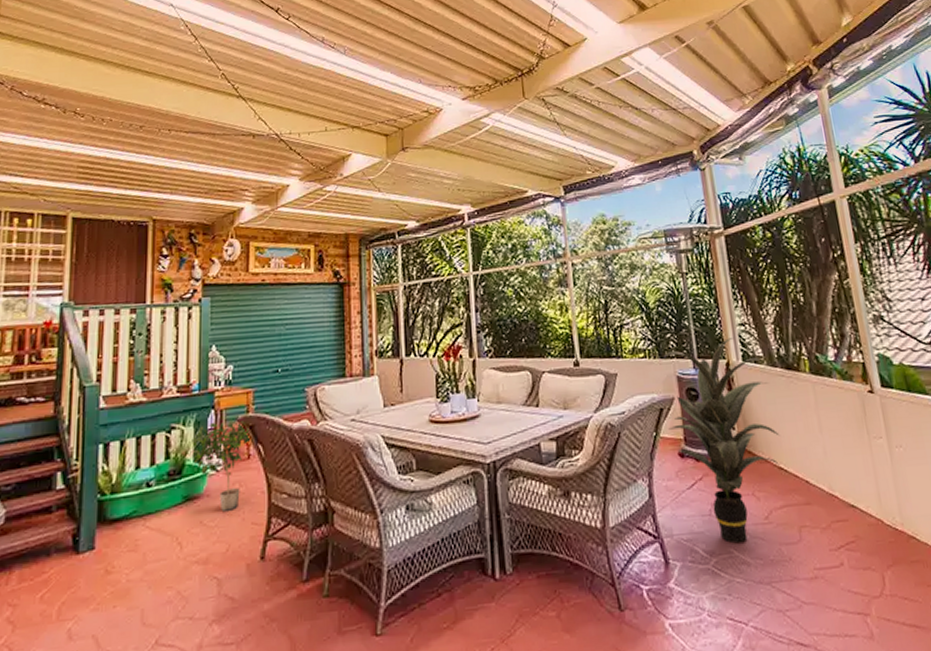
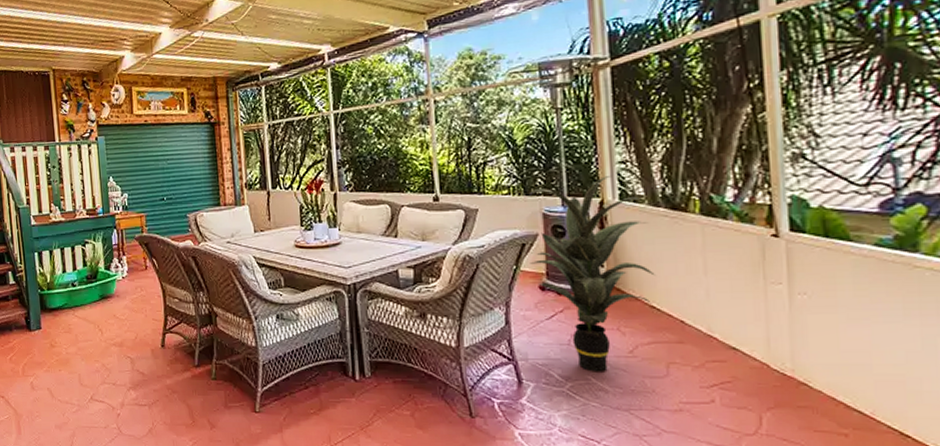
potted plant: present [190,421,253,513] -> none [100,239,148,310]

